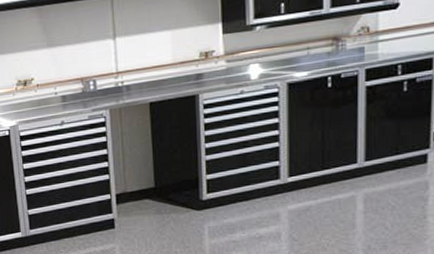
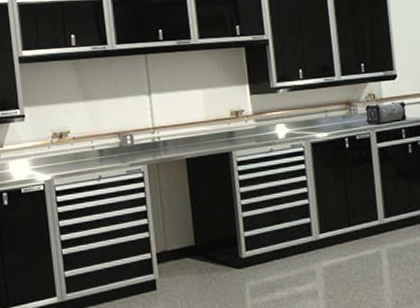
speaker: none [355,33,406,61] -> present [365,101,407,125]

